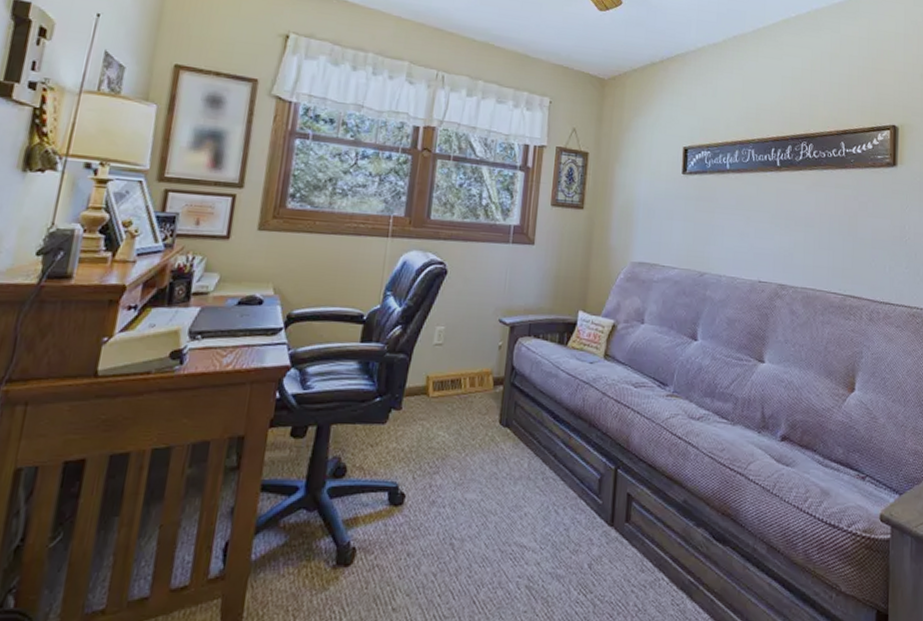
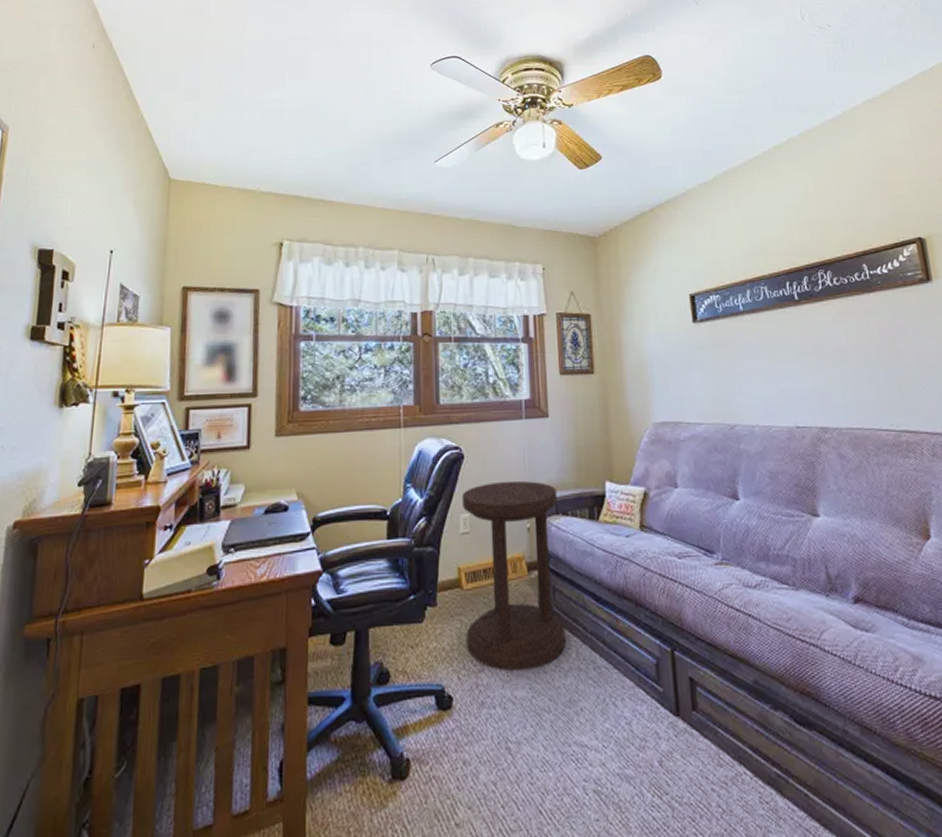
side table: none [425,299,532,476] -> present [461,480,566,672]

